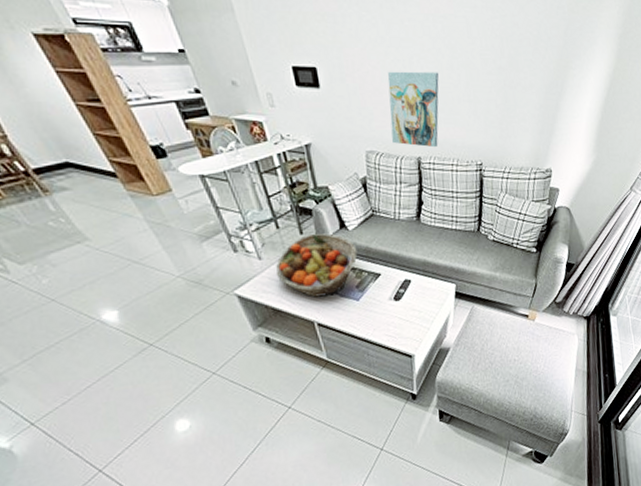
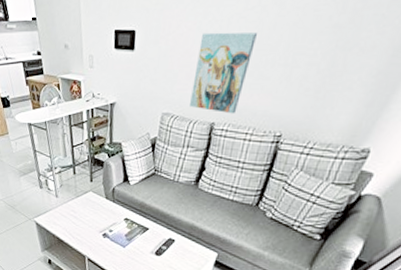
fruit basket: present [275,233,358,297] -> none [65,183,134,238]

